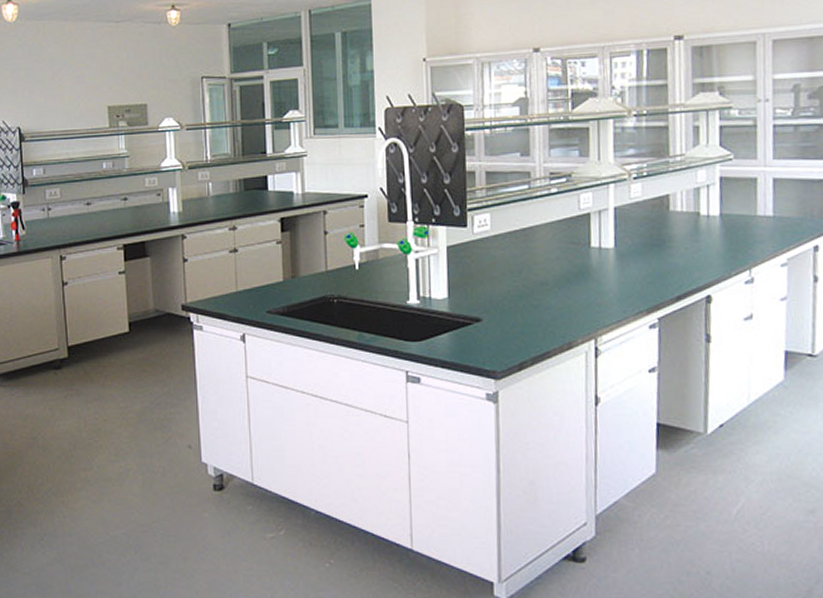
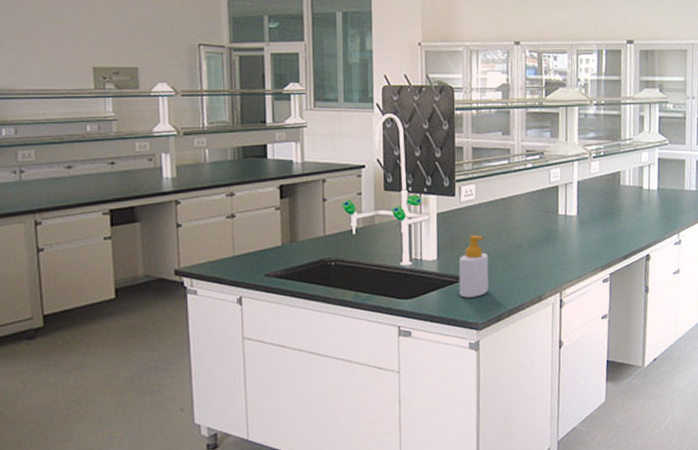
soap bottle: none [472,270,508,342] -> present [458,235,489,298]

